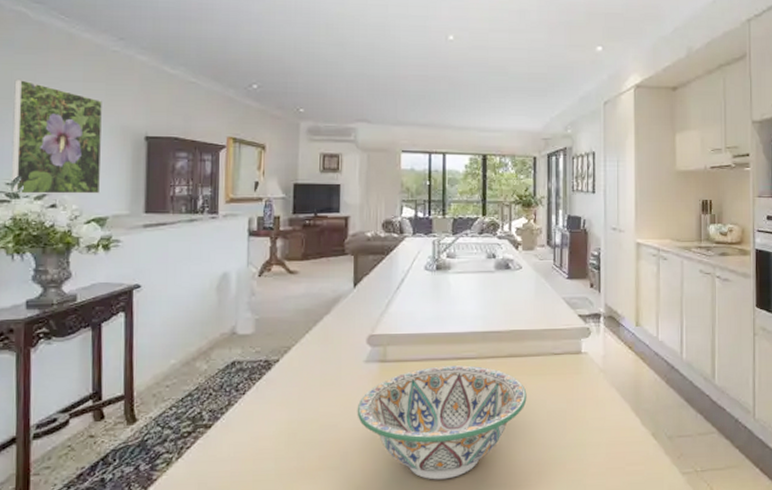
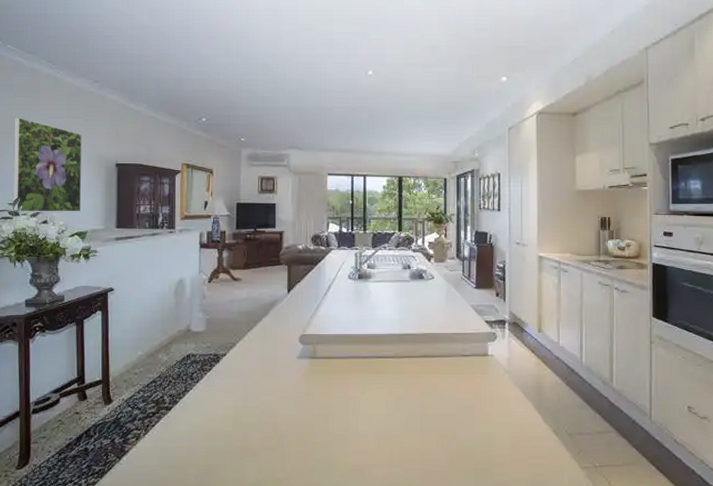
decorative bowl: present [357,365,527,480] -> none [291,363,439,463]

